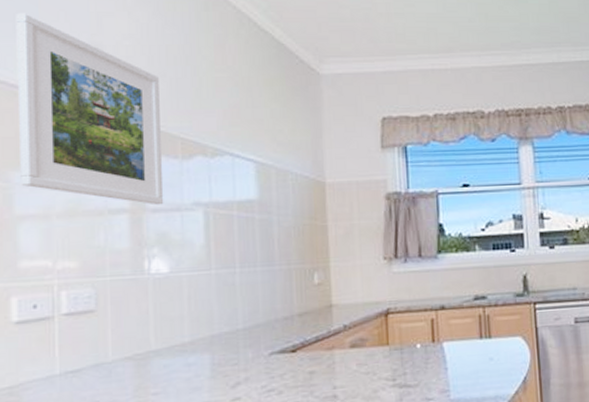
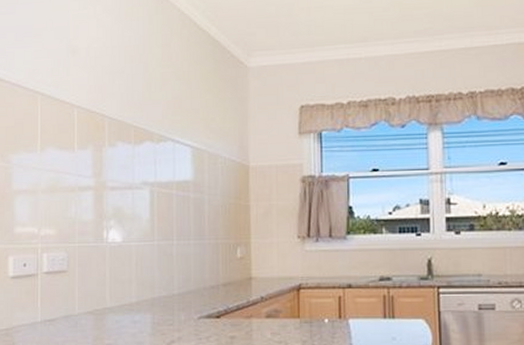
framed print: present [16,14,164,205] -> none [17,25,120,184]

